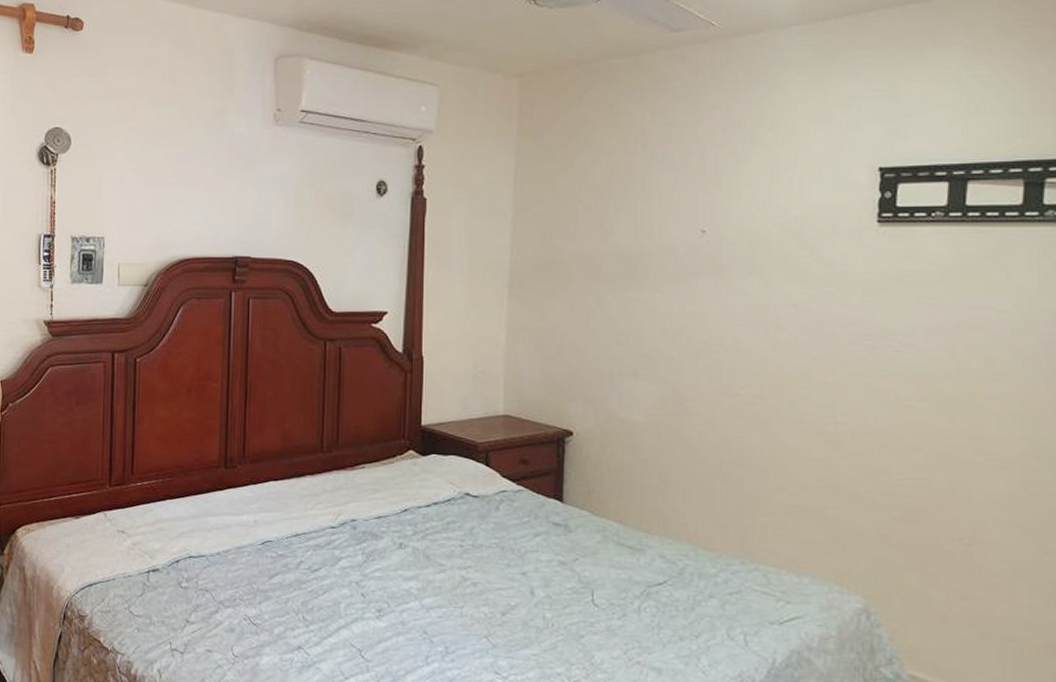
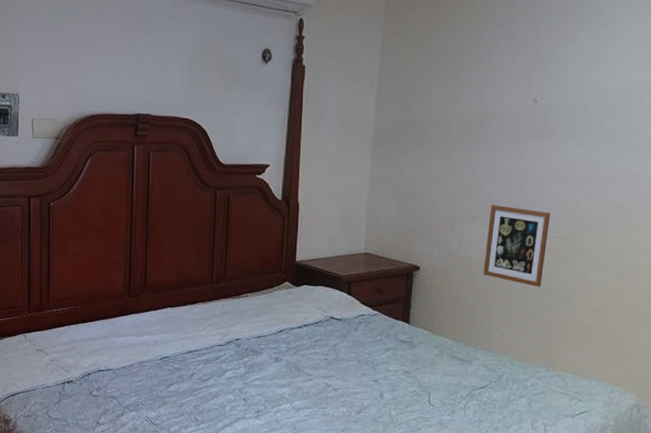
picture frame: none [652,356,732,457] -> present [483,205,550,287]

